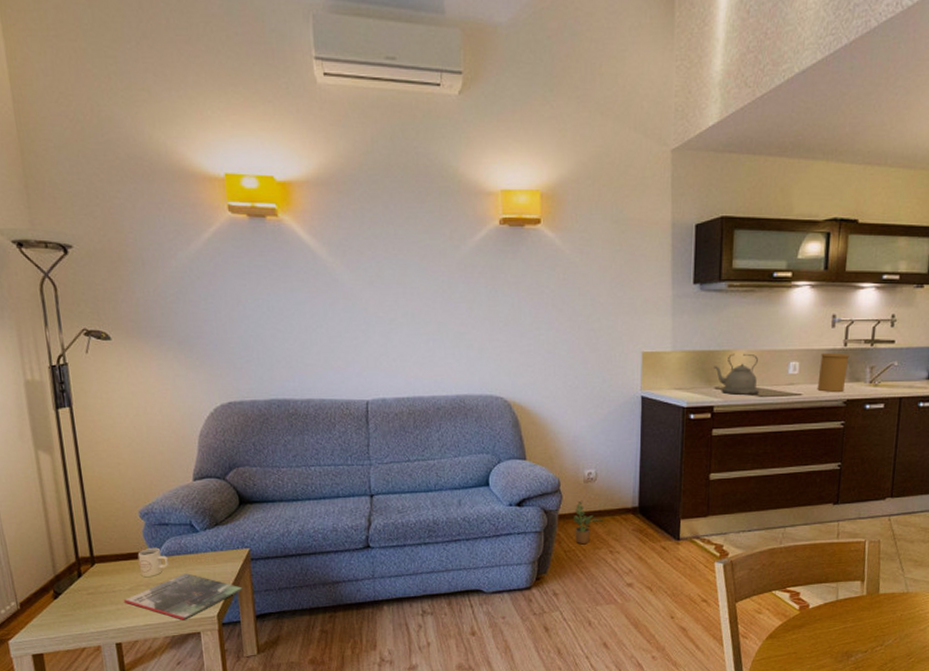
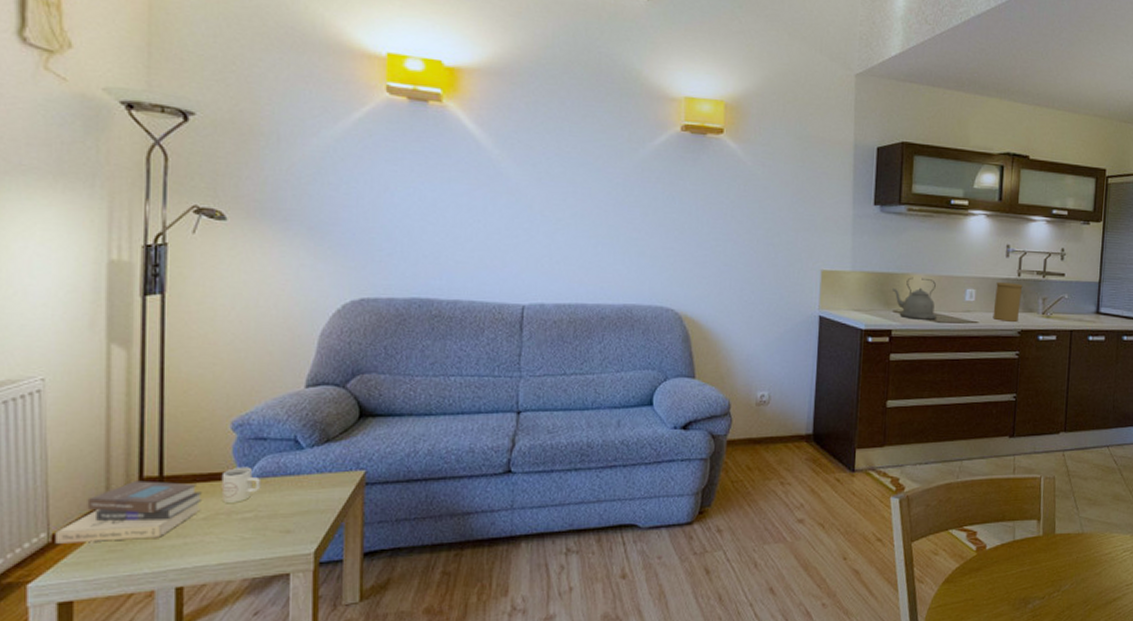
books: none [21,560,126,610] -> present [55,480,202,544]
magazine: present [123,573,243,620] -> none [194,499,351,558]
potted plant: present [574,501,604,545] -> none [743,426,776,475]

